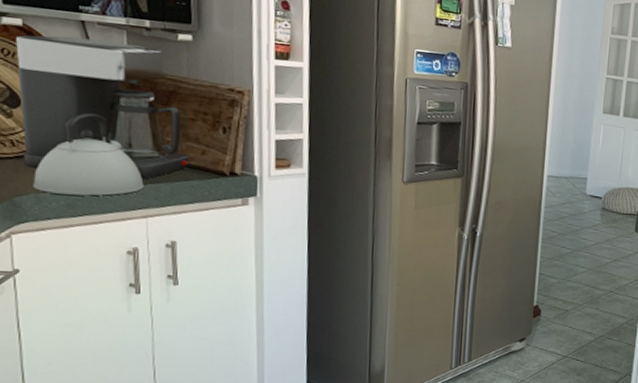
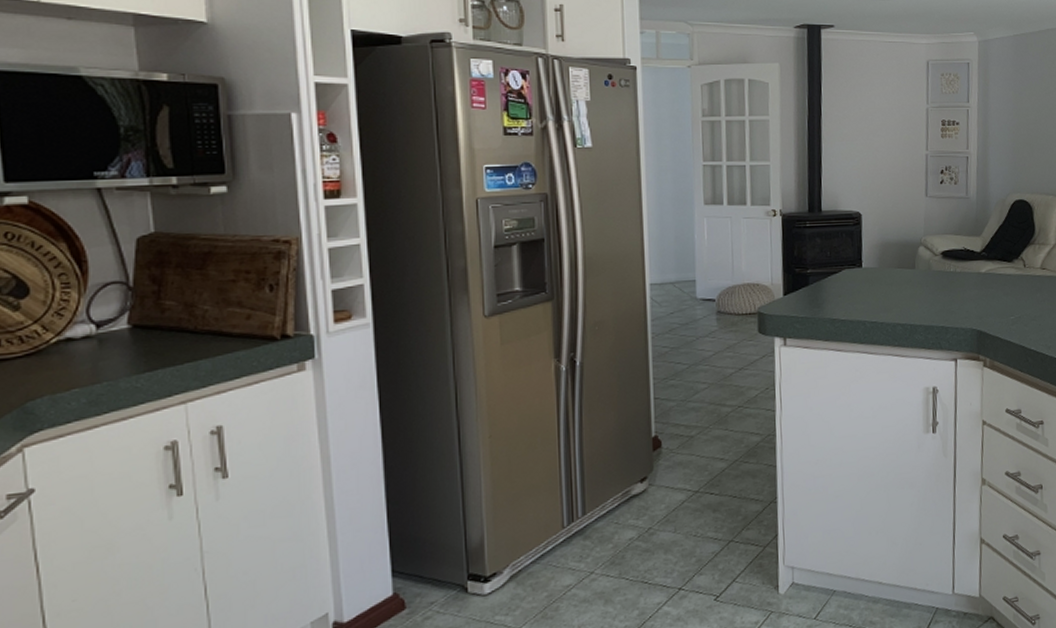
coffee maker: present [16,35,190,180] -> none [22,206,232,366]
kettle: present [33,112,144,196] -> none [48,290,180,392]

